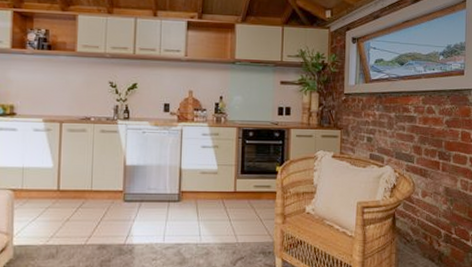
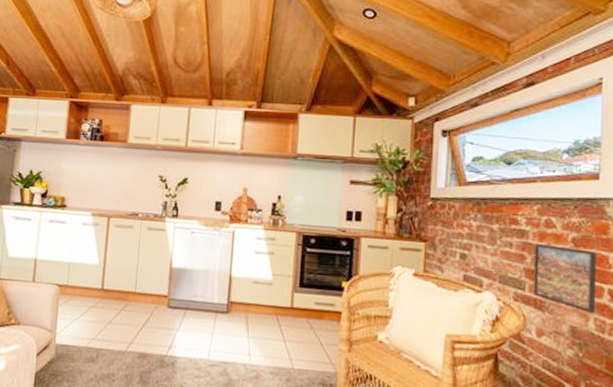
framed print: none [420,126,463,177] -> present [533,244,598,314]

